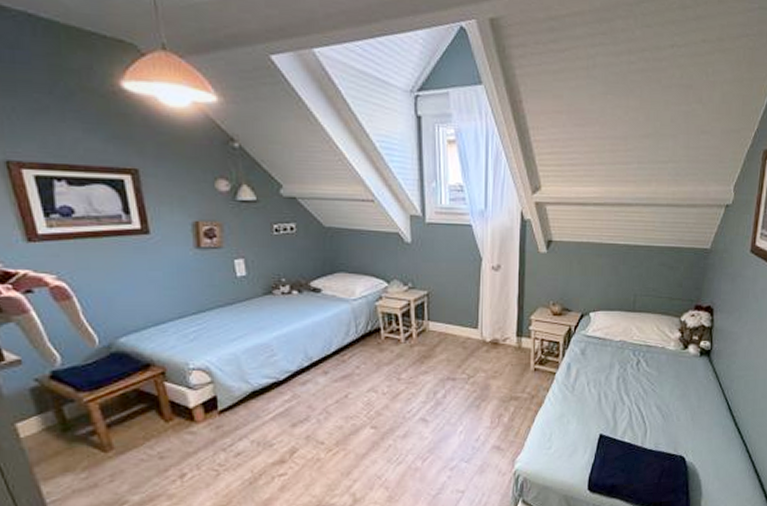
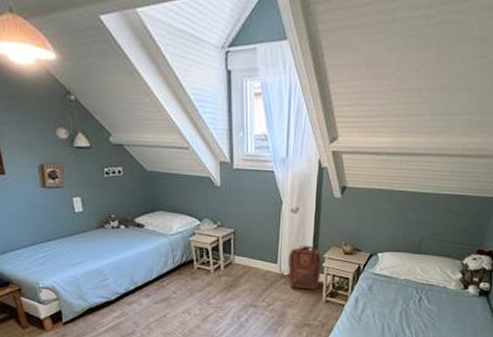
backpack: none [490,306,529,357] -> present [288,245,322,290]

